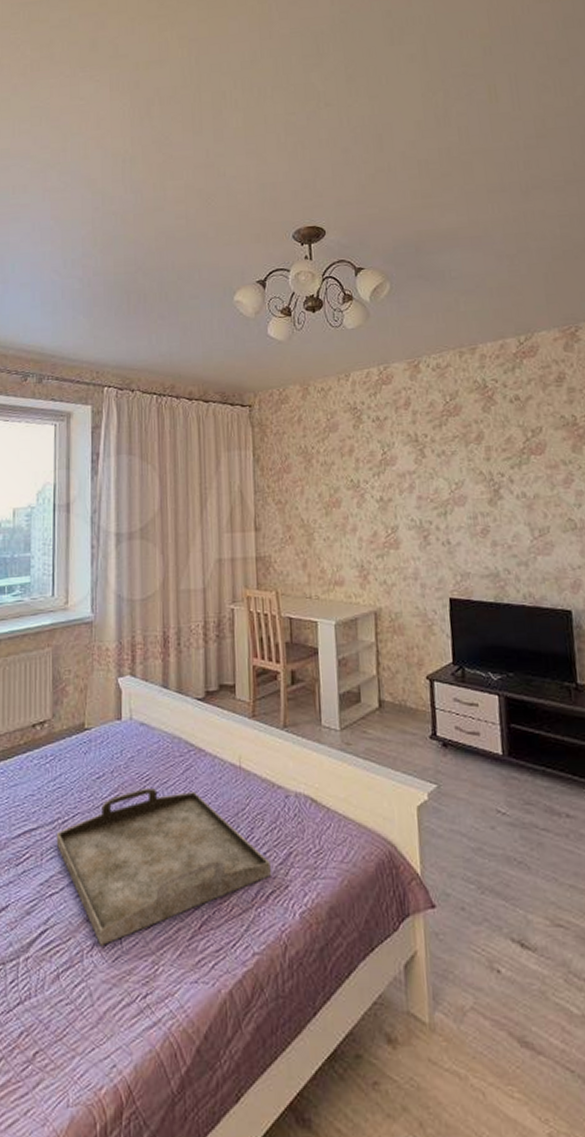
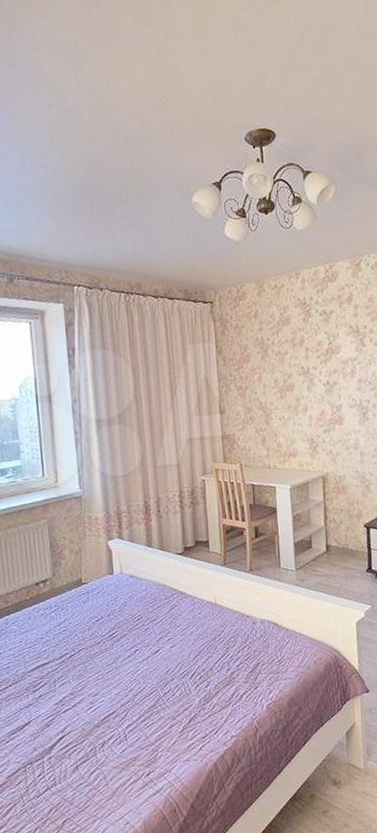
serving tray: present [56,788,271,945] -> none [65,625,243,743]

